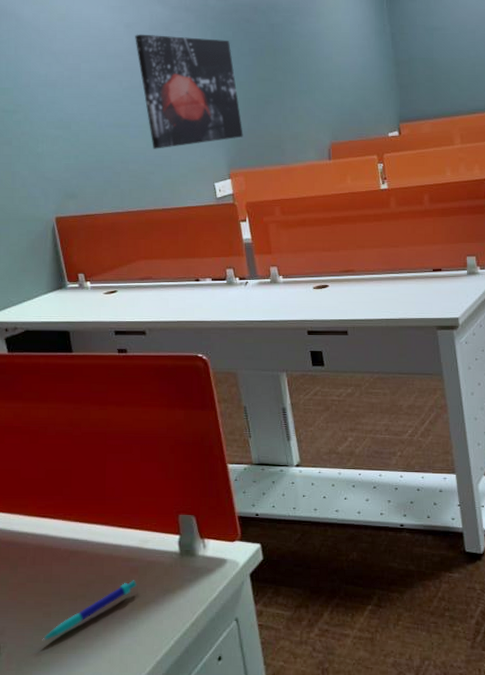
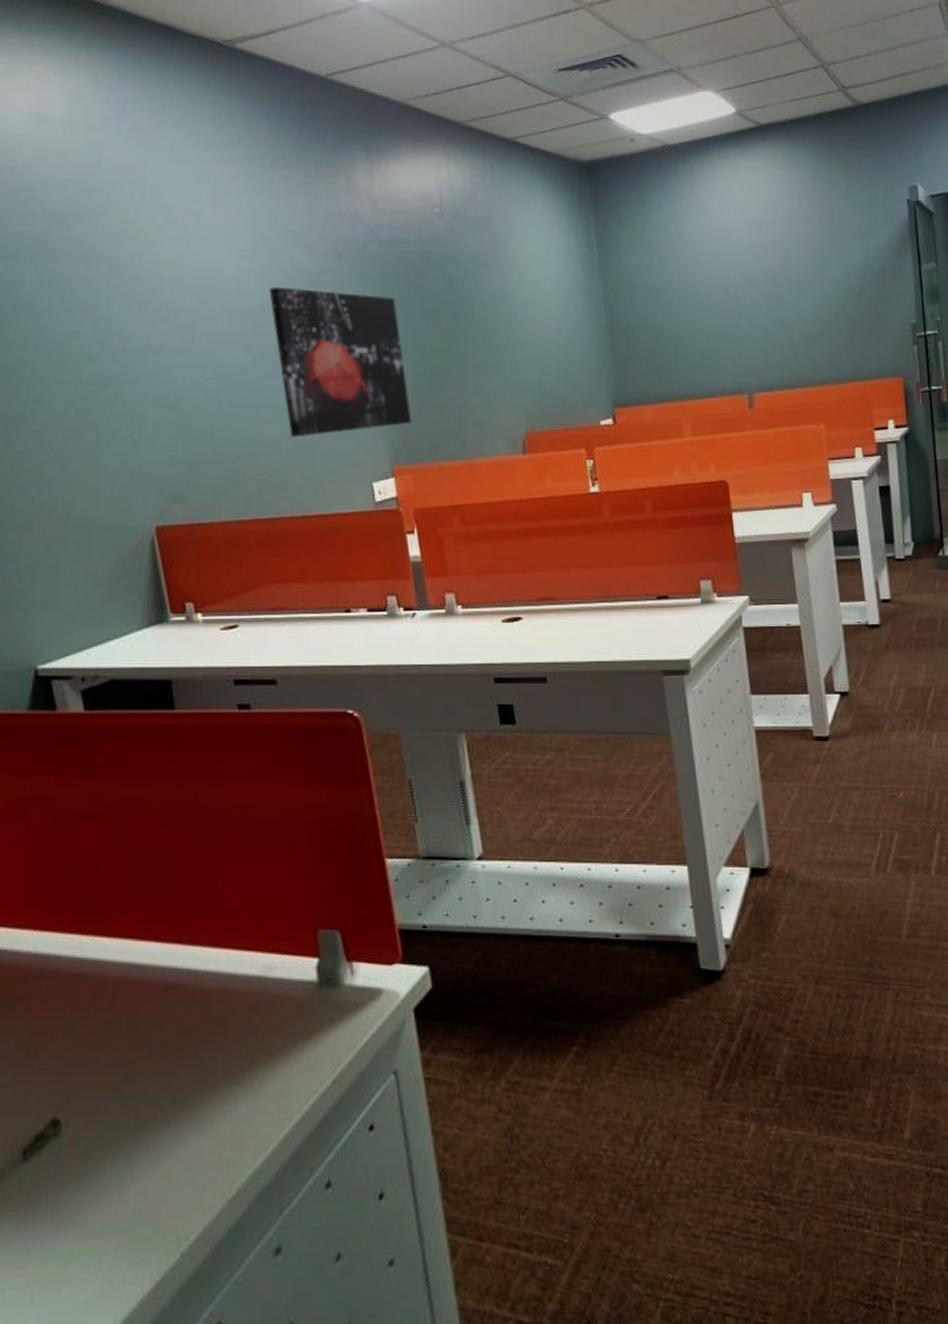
pen: present [42,580,137,641] -> none [122,1022,258,1114]

